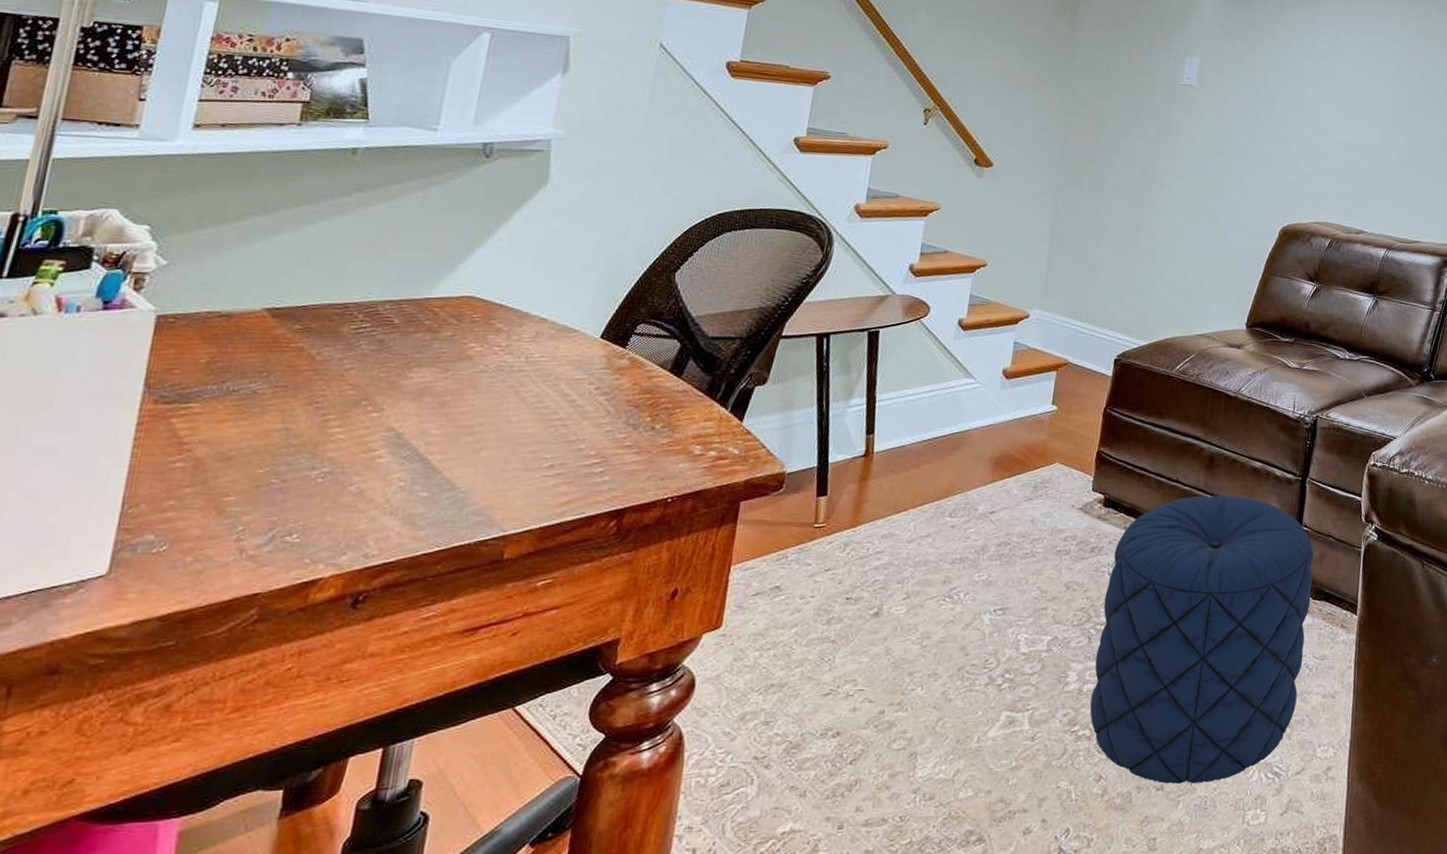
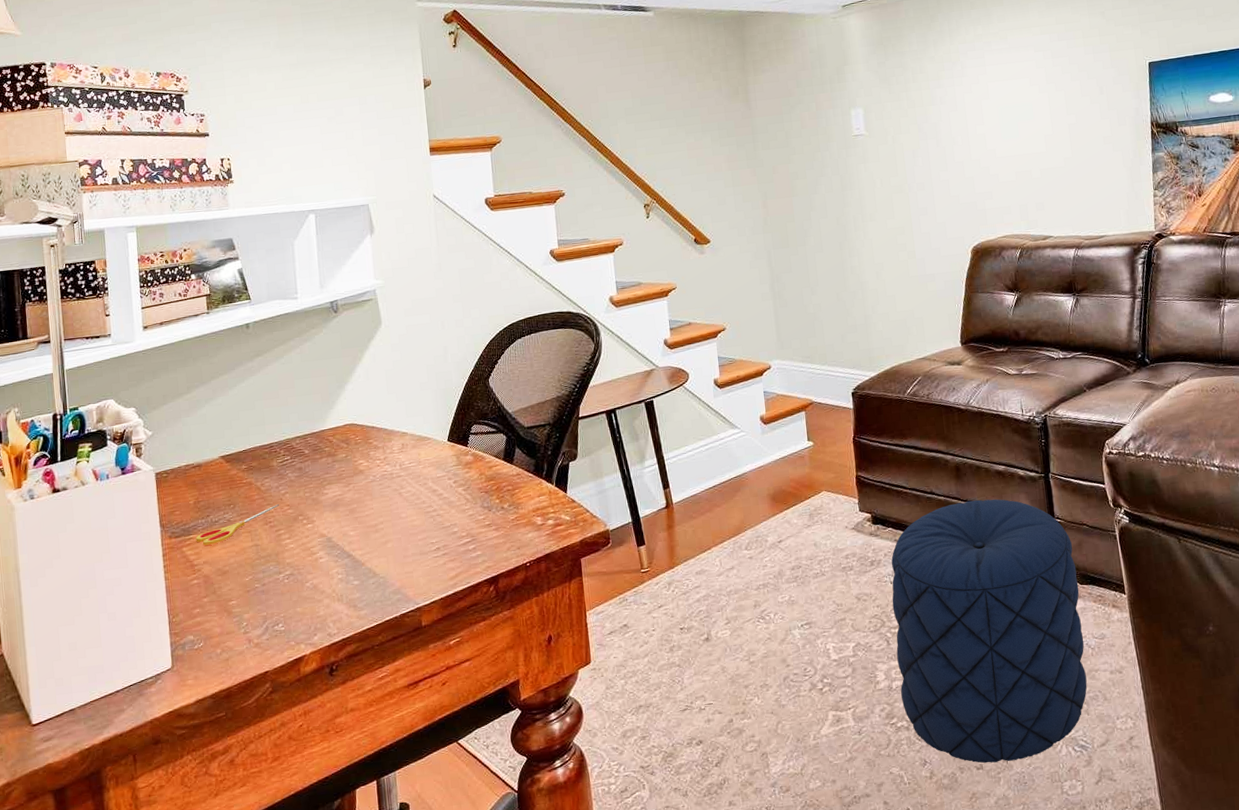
scissors: none [195,381,337,420] -> present [195,504,279,546]

